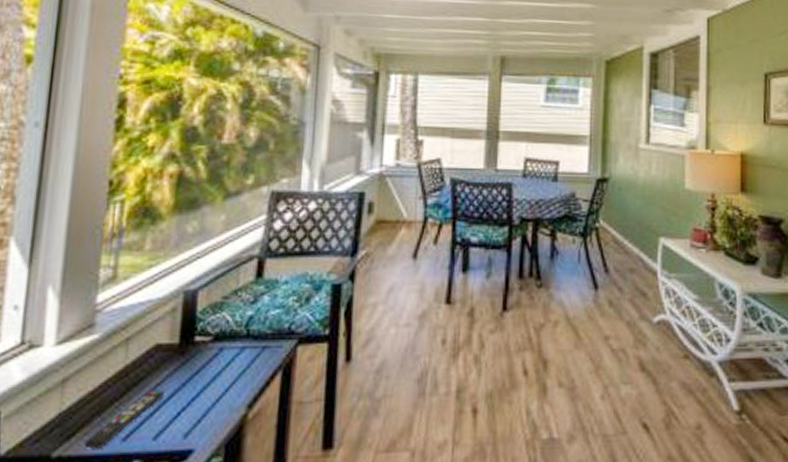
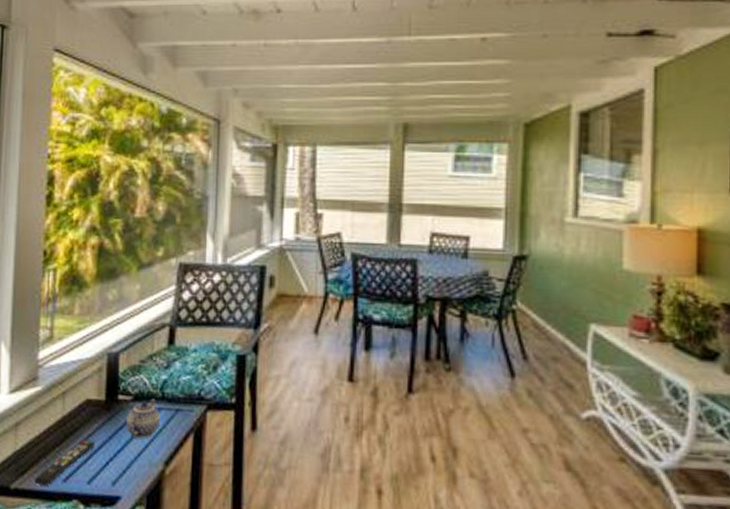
teapot: none [203,337,244,381] -> present [125,399,160,438]

